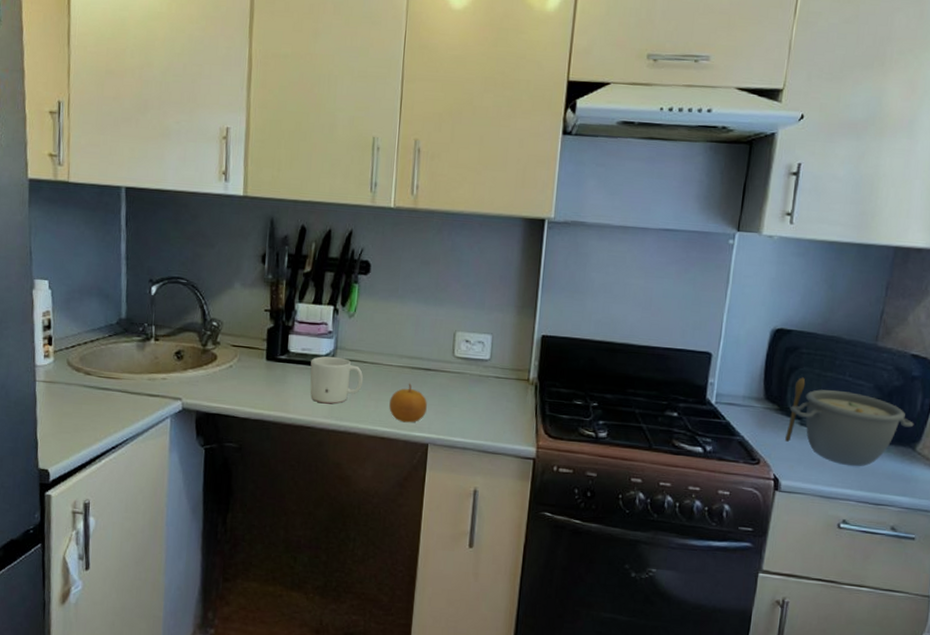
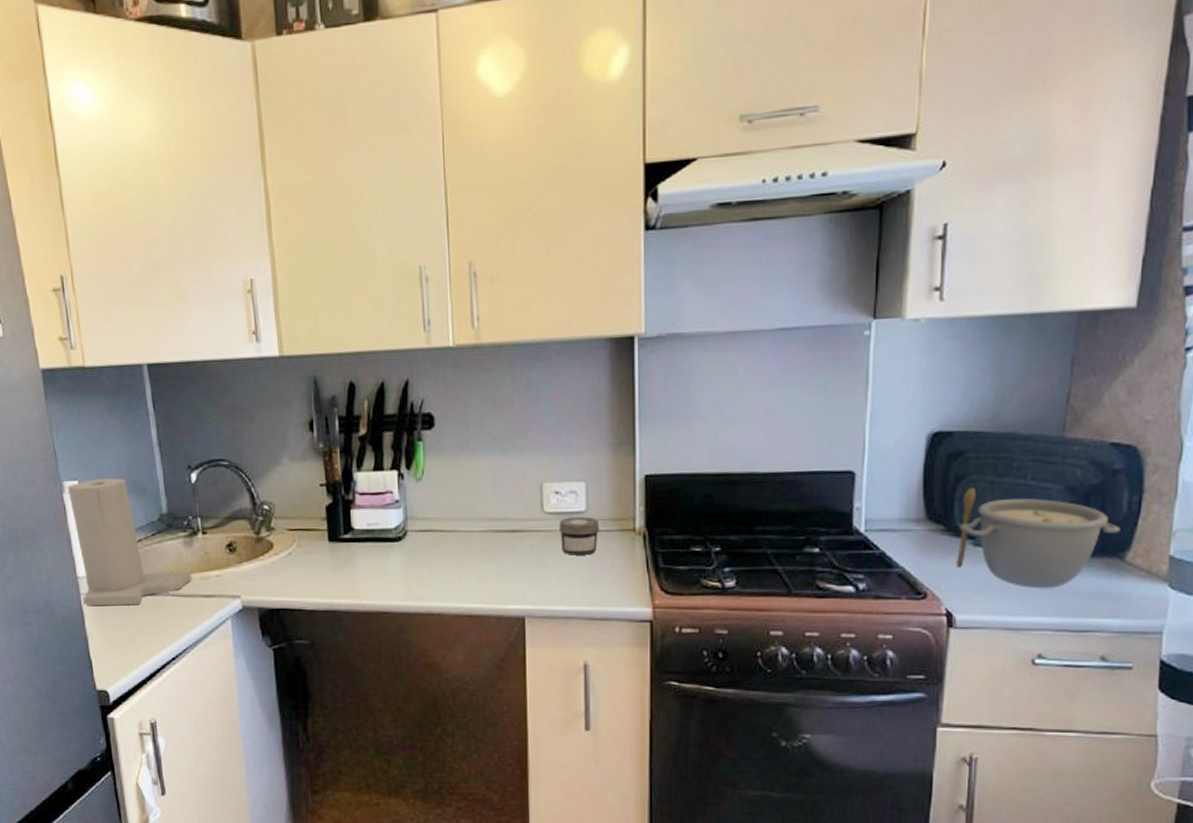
paper towel: none [37,280,141,397] -> present [66,478,192,607]
mug: present [310,356,364,404] -> none [379,528,442,584]
fruit: present [389,383,427,423] -> none [474,549,518,595]
jar: none [465,363,500,397] -> present [558,517,600,555]

